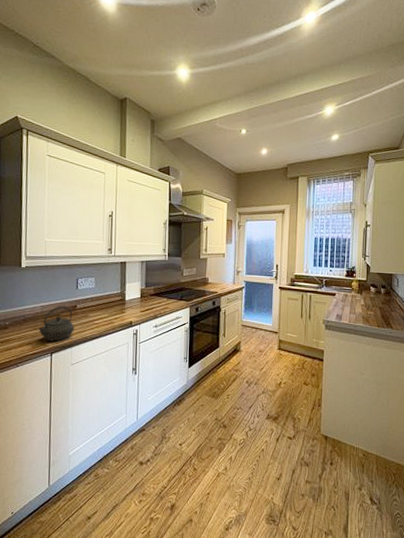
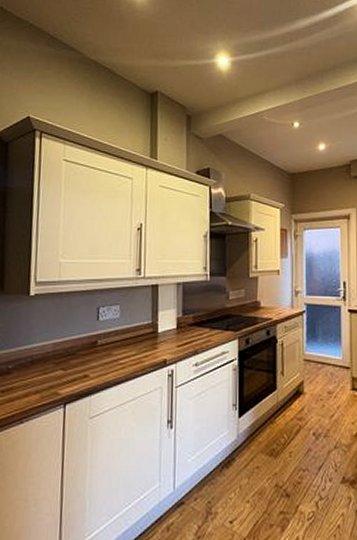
kettle: present [38,305,75,342] -> none [49,342,94,389]

